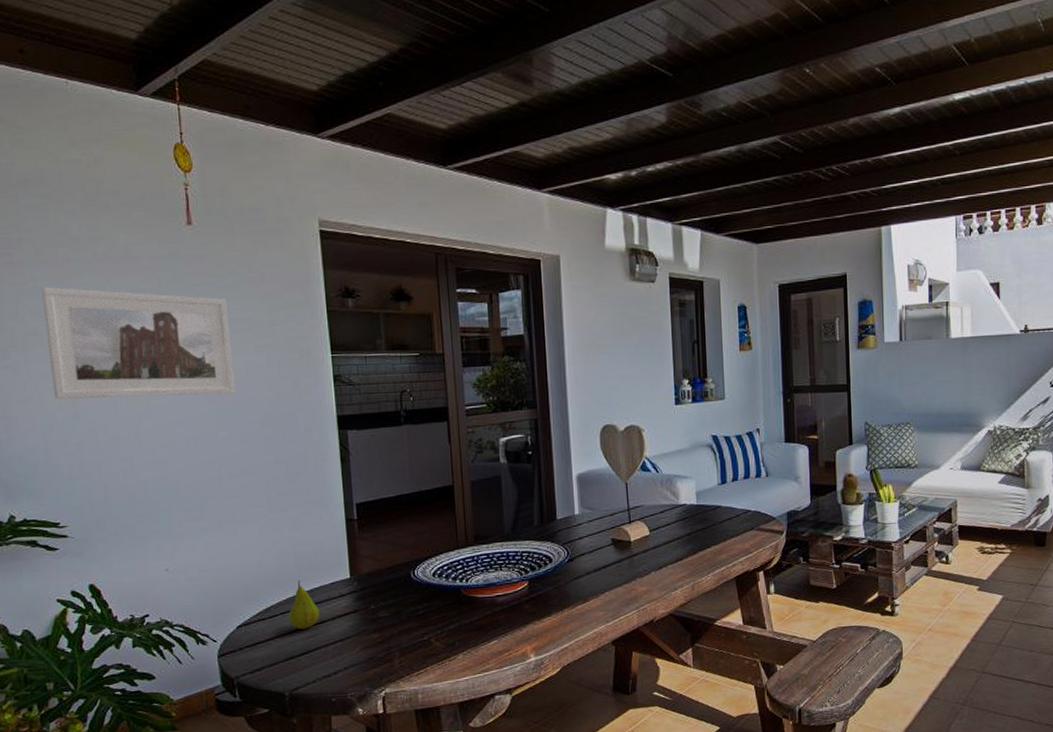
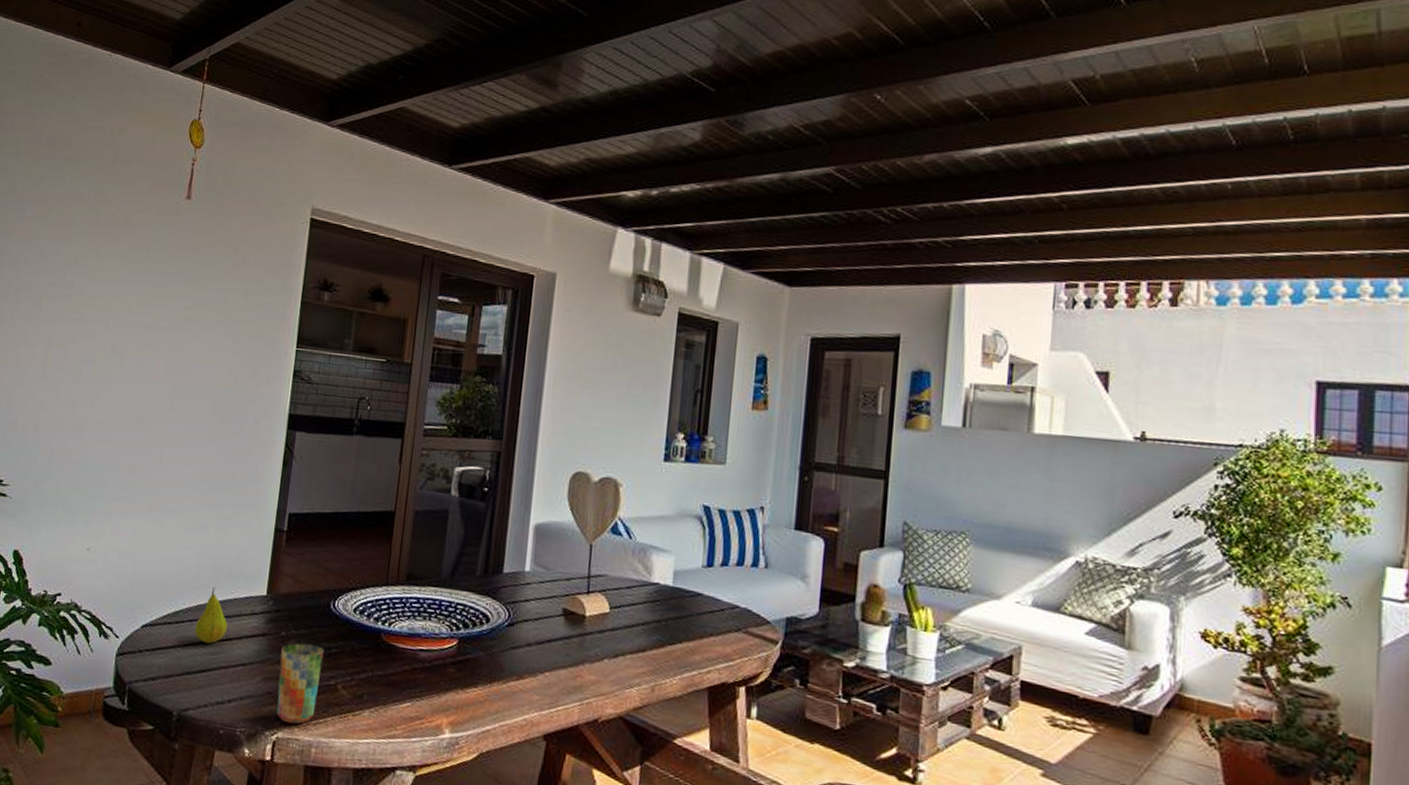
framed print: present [41,287,235,399] -> none [29,244,206,375]
cup: none [374,610,415,680] -> present [276,643,324,725]

